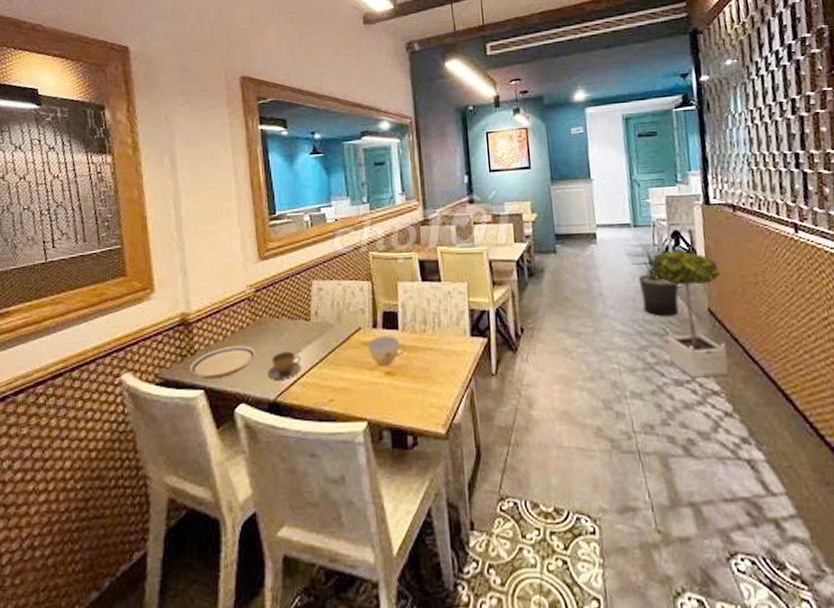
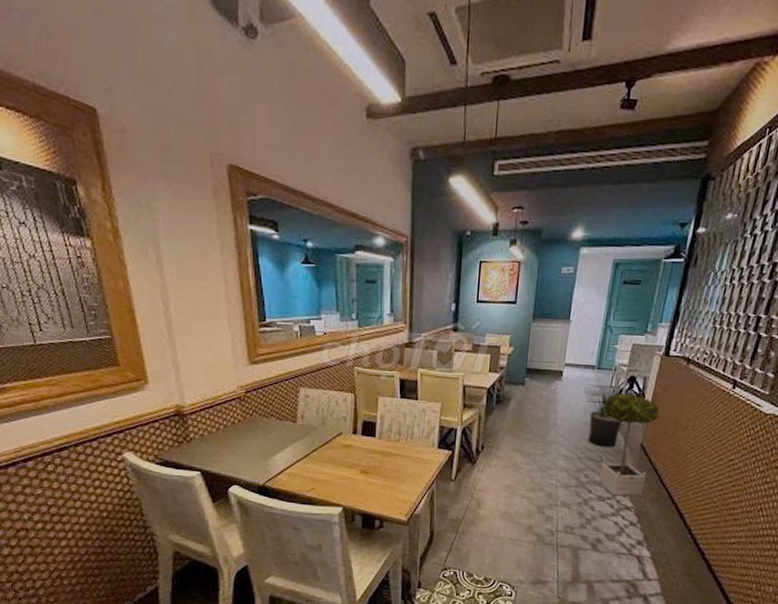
plate: present [189,345,256,379] -> none [185,437,247,464]
teacup: present [267,352,301,380] -> none [257,447,288,469]
teacup: present [367,335,407,367] -> none [347,441,382,466]

